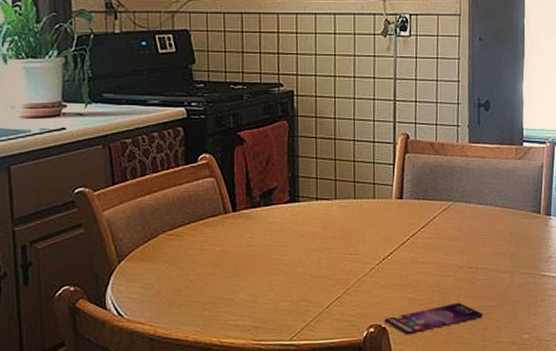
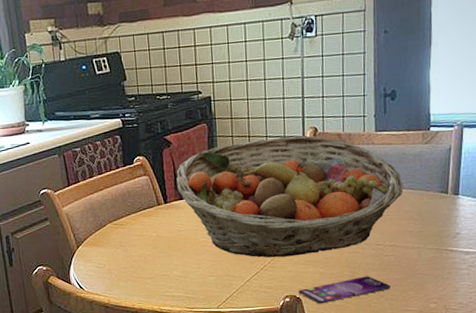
fruit basket: none [249,142,497,280] -> present [176,135,403,258]

